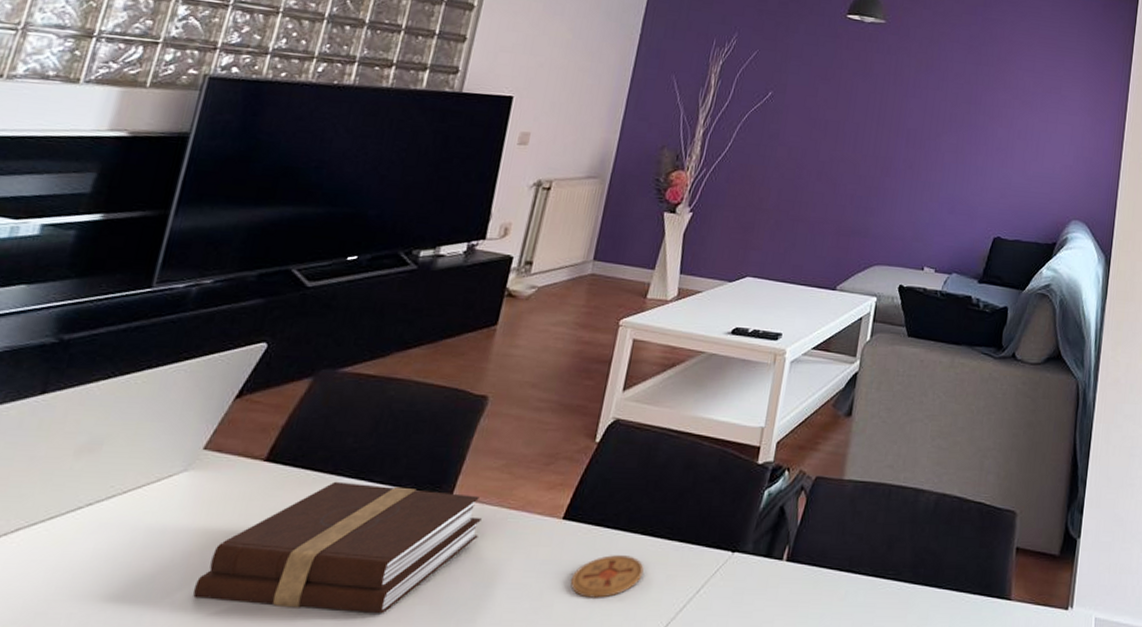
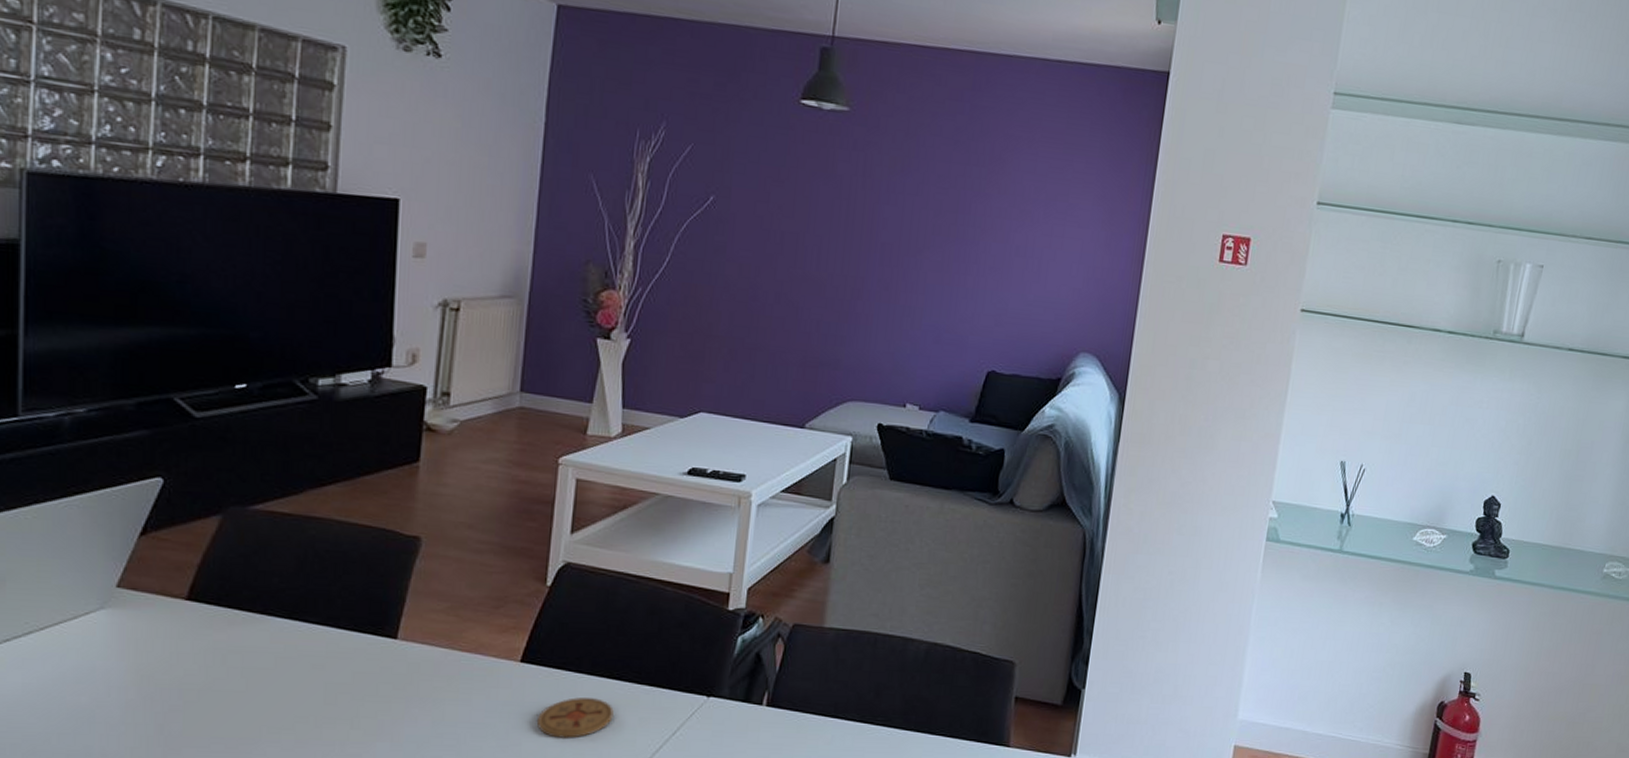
book: present [192,481,482,614] -> none [137,621,433,750]

